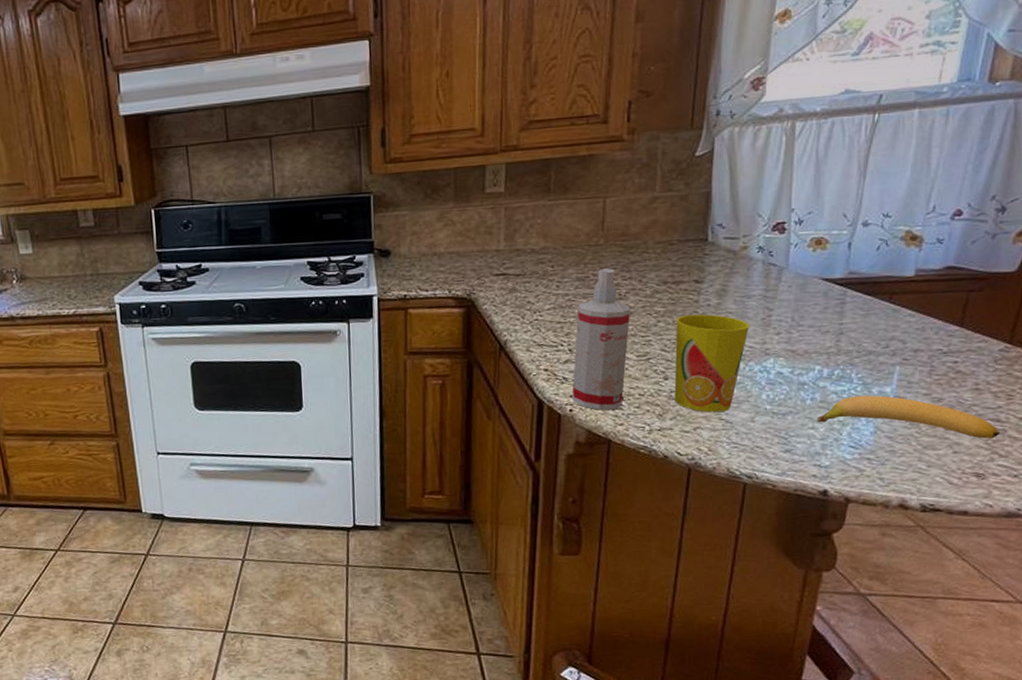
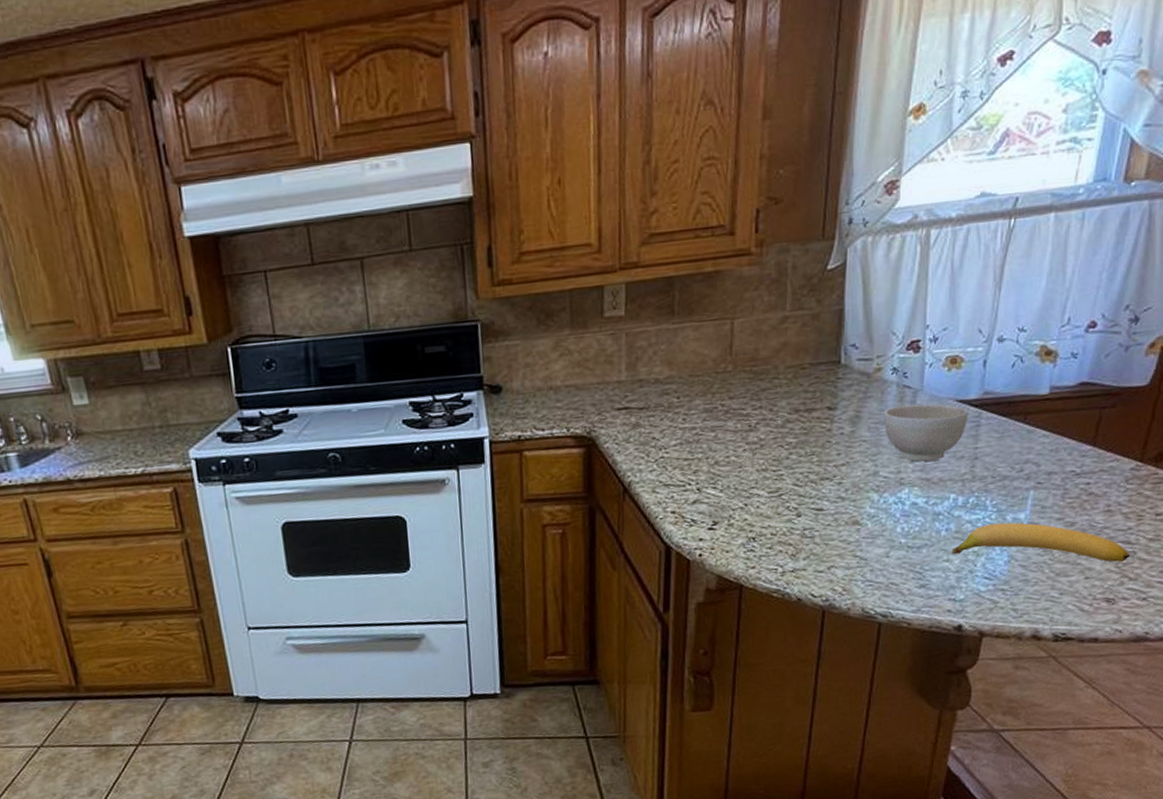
spray bottle: present [572,268,630,410] -> none [701,397,761,554]
cup: present [674,314,749,413] -> none [807,443,883,550]
bowl: none [749,281,834,334] -> present [883,404,969,462]

